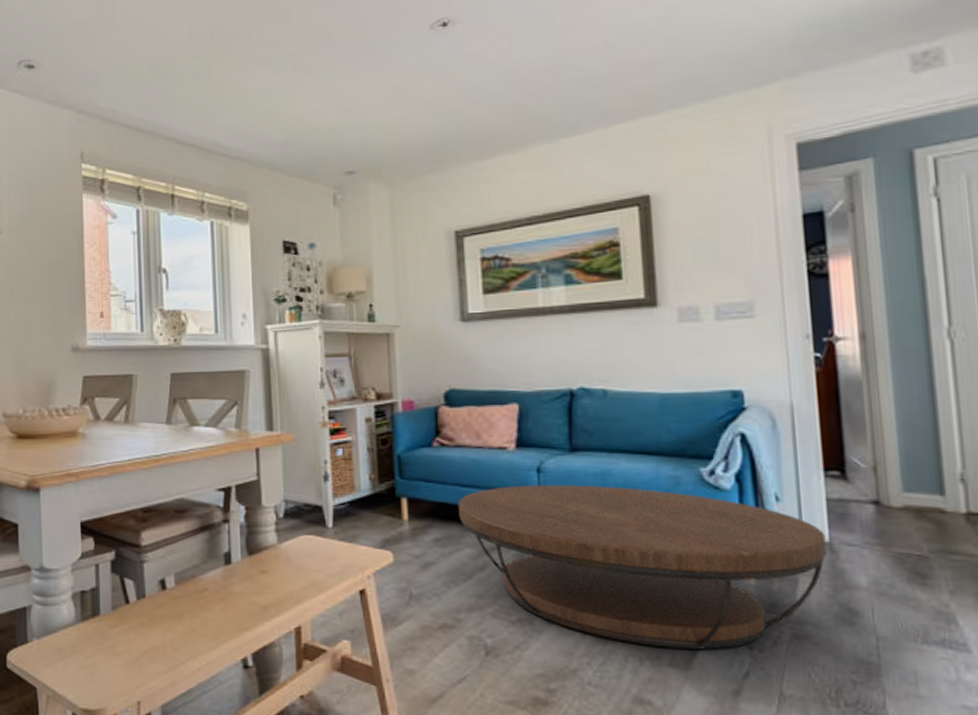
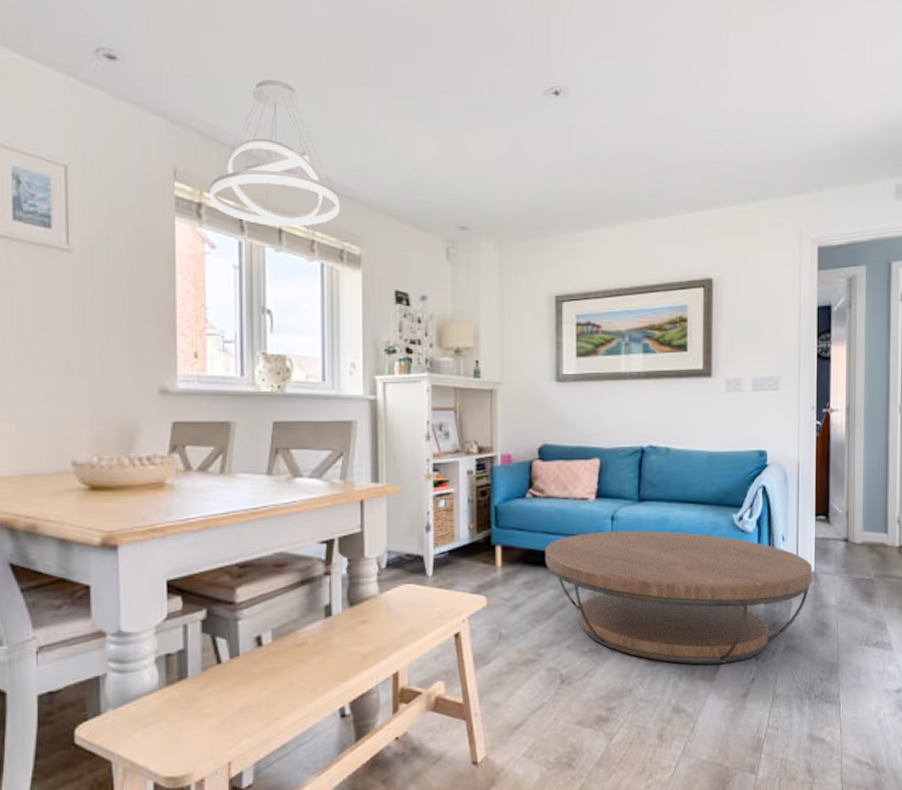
pendant light: none [111,61,227,193] -> present [209,79,340,227]

